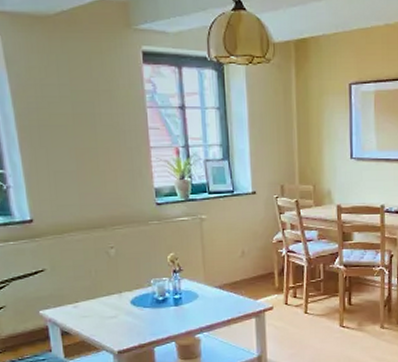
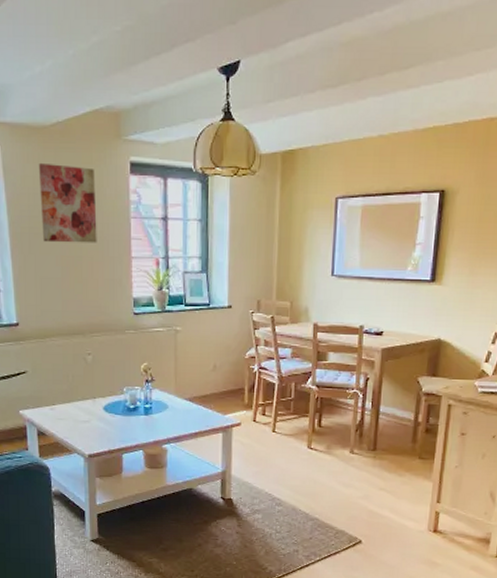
wall art: none [45,52,113,135] -> present [39,162,97,243]

